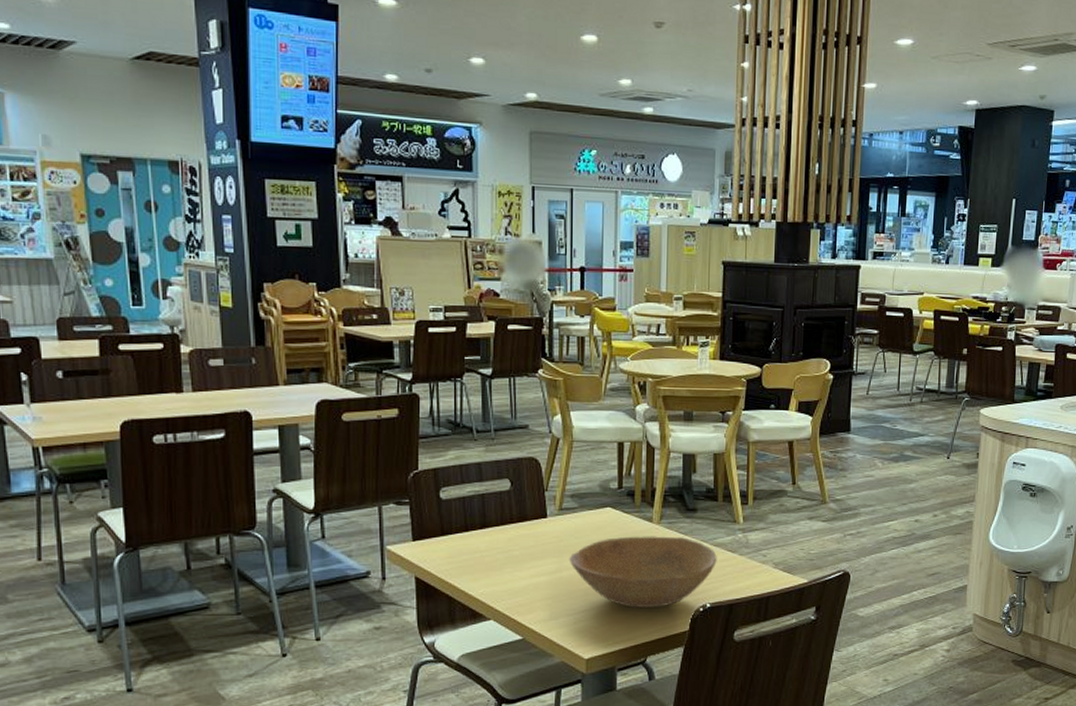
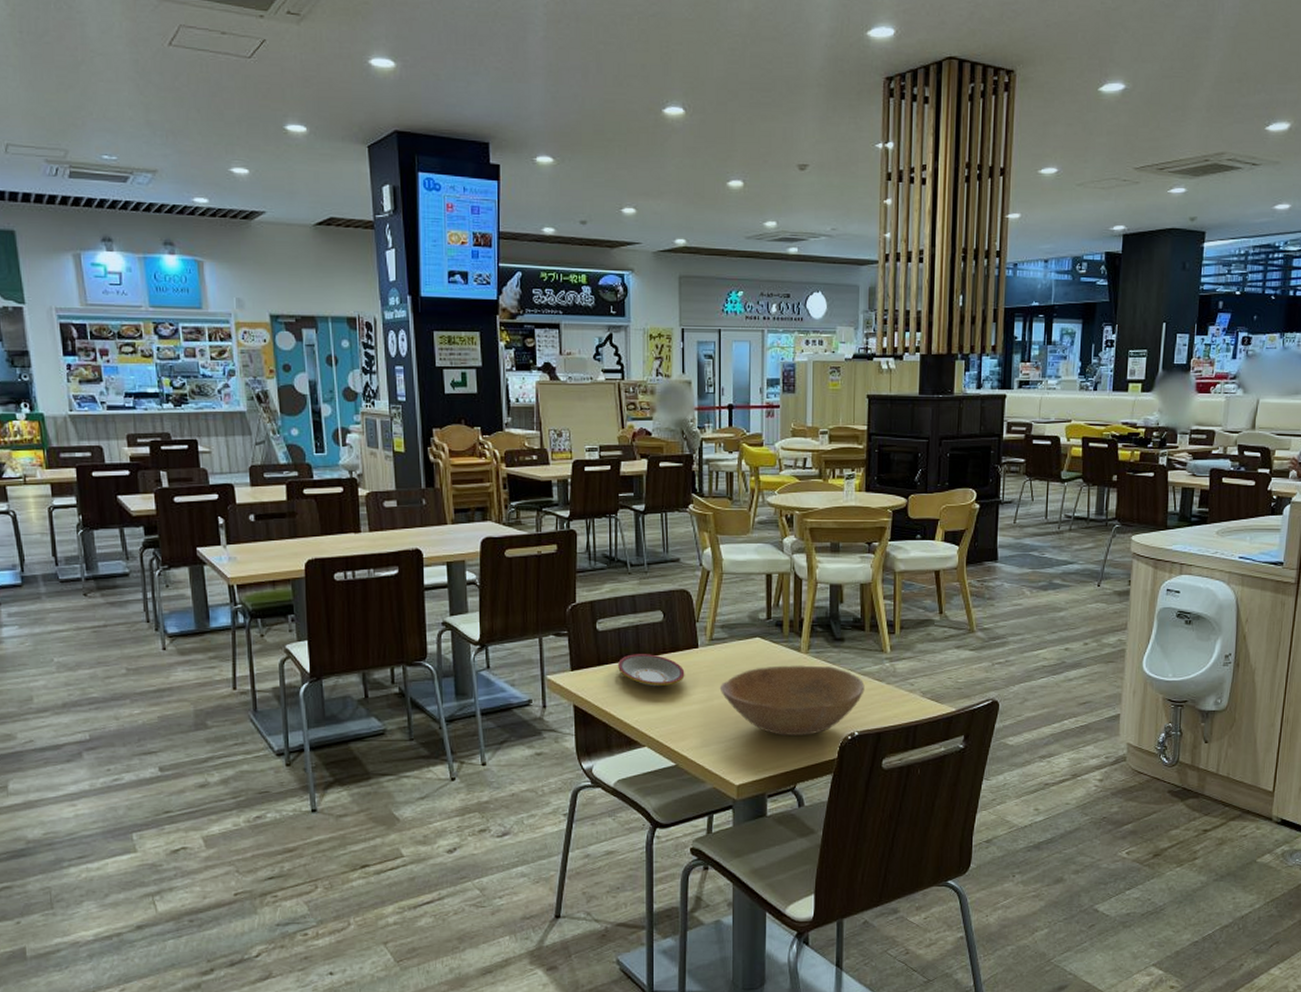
plate: none [463,524,533,558] -> present [618,654,685,687]

